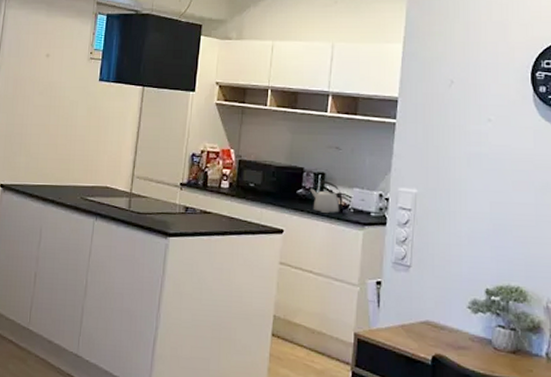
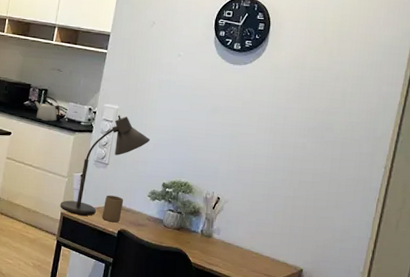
desk lamp: none [352,201,463,337] -> present [60,115,151,216]
mug: none [408,308,436,346] -> present [102,195,124,223]

